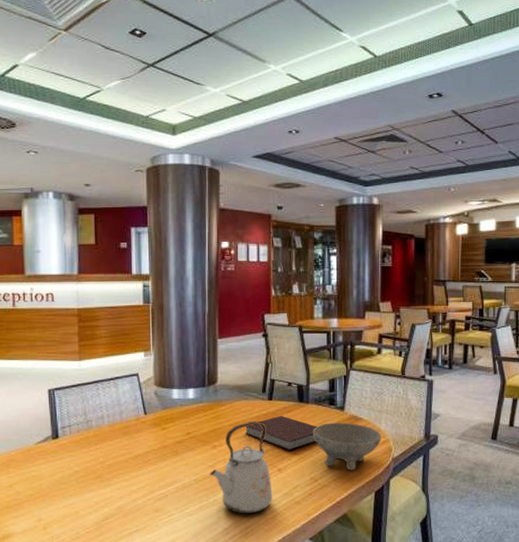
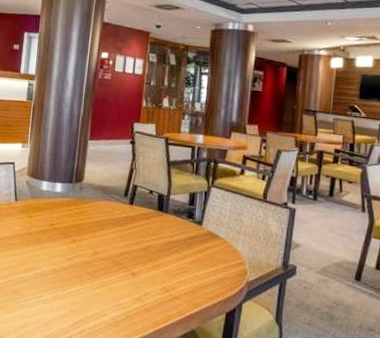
kettle: present [210,420,273,514] -> none [67,222,125,313]
notebook: present [244,415,317,450] -> none [103,220,173,257]
bowl: present [312,422,381,470] -> none [168,235,238,287]

